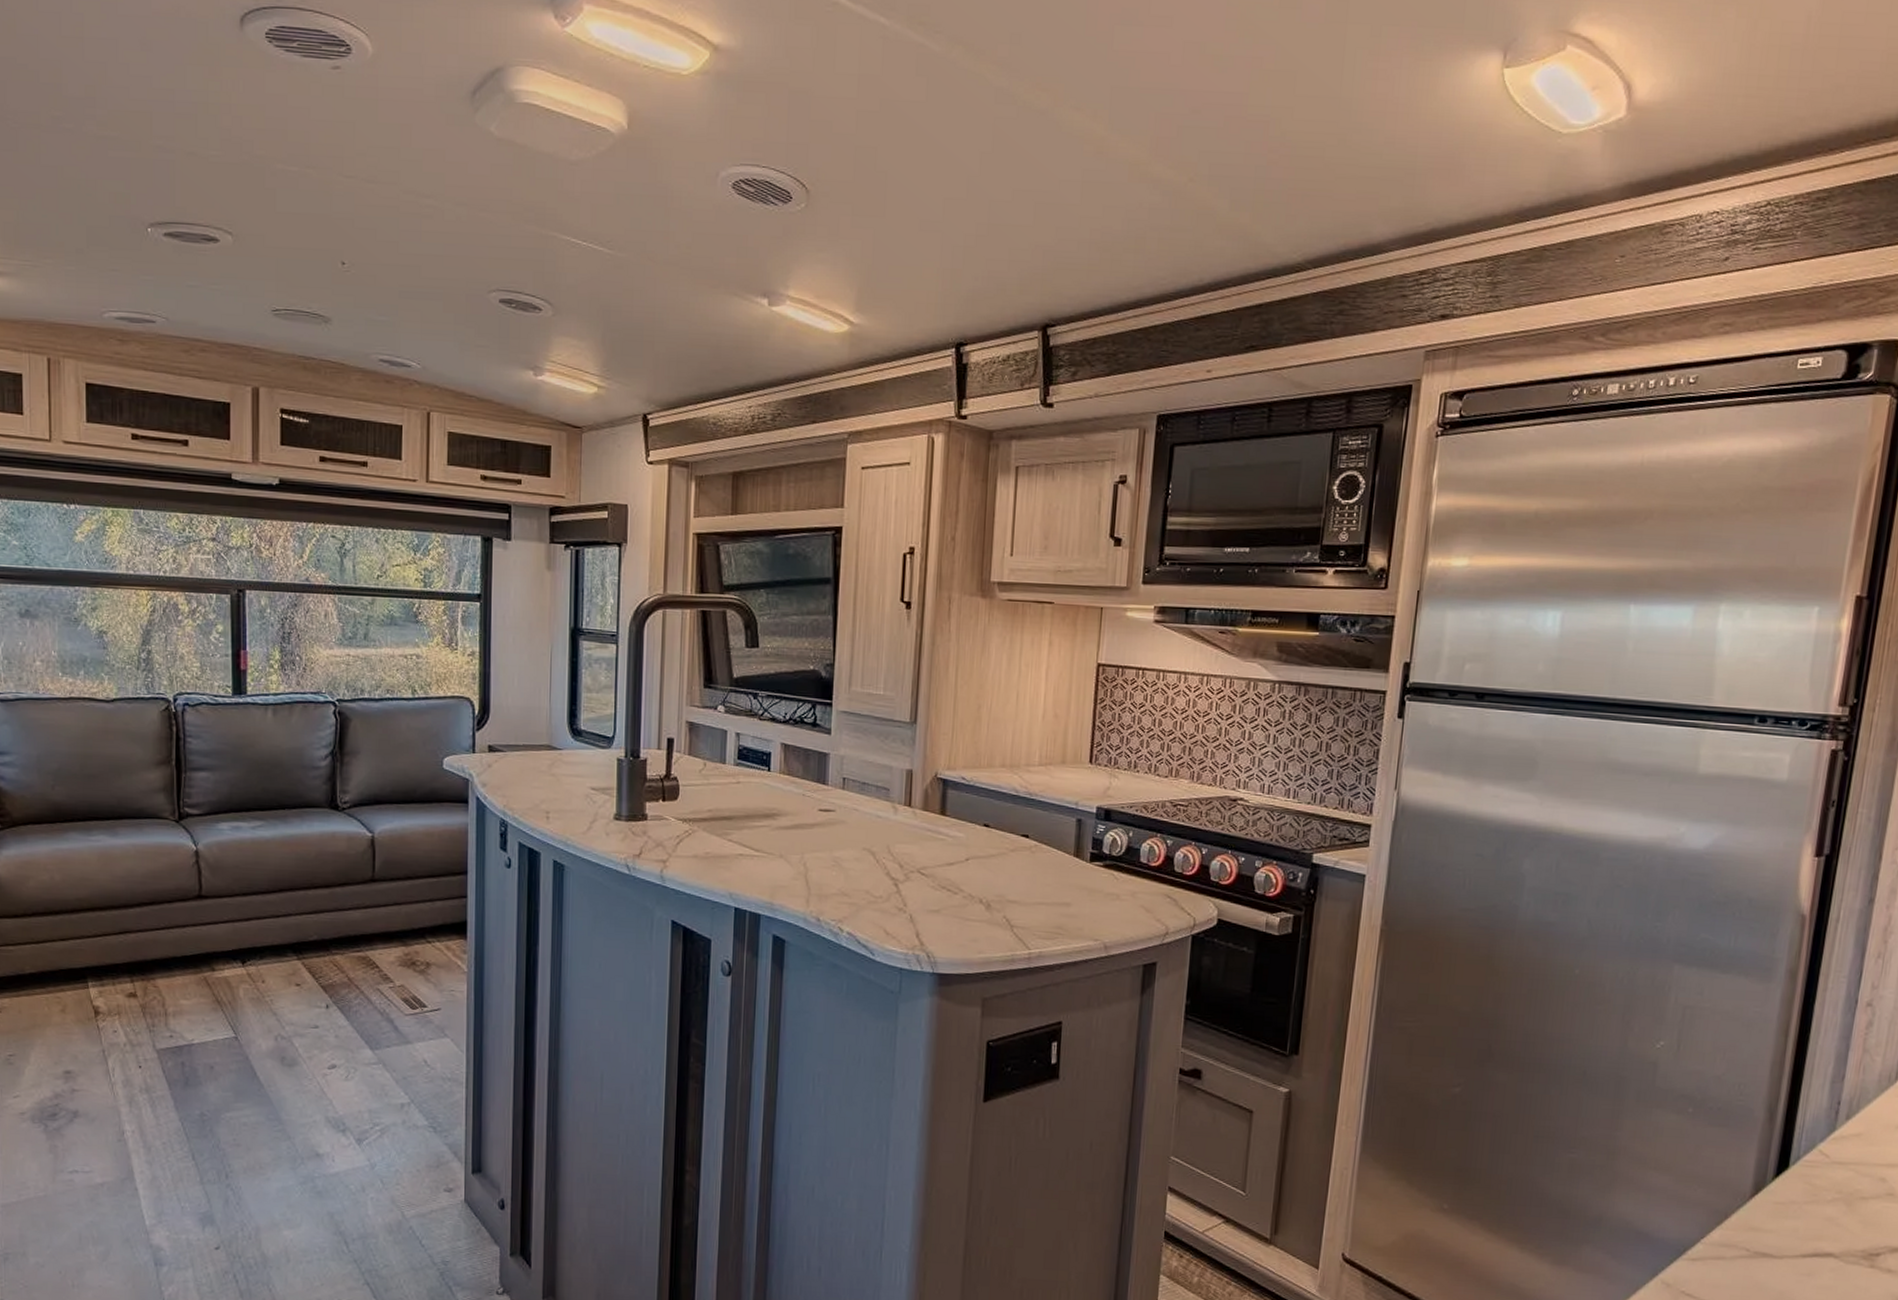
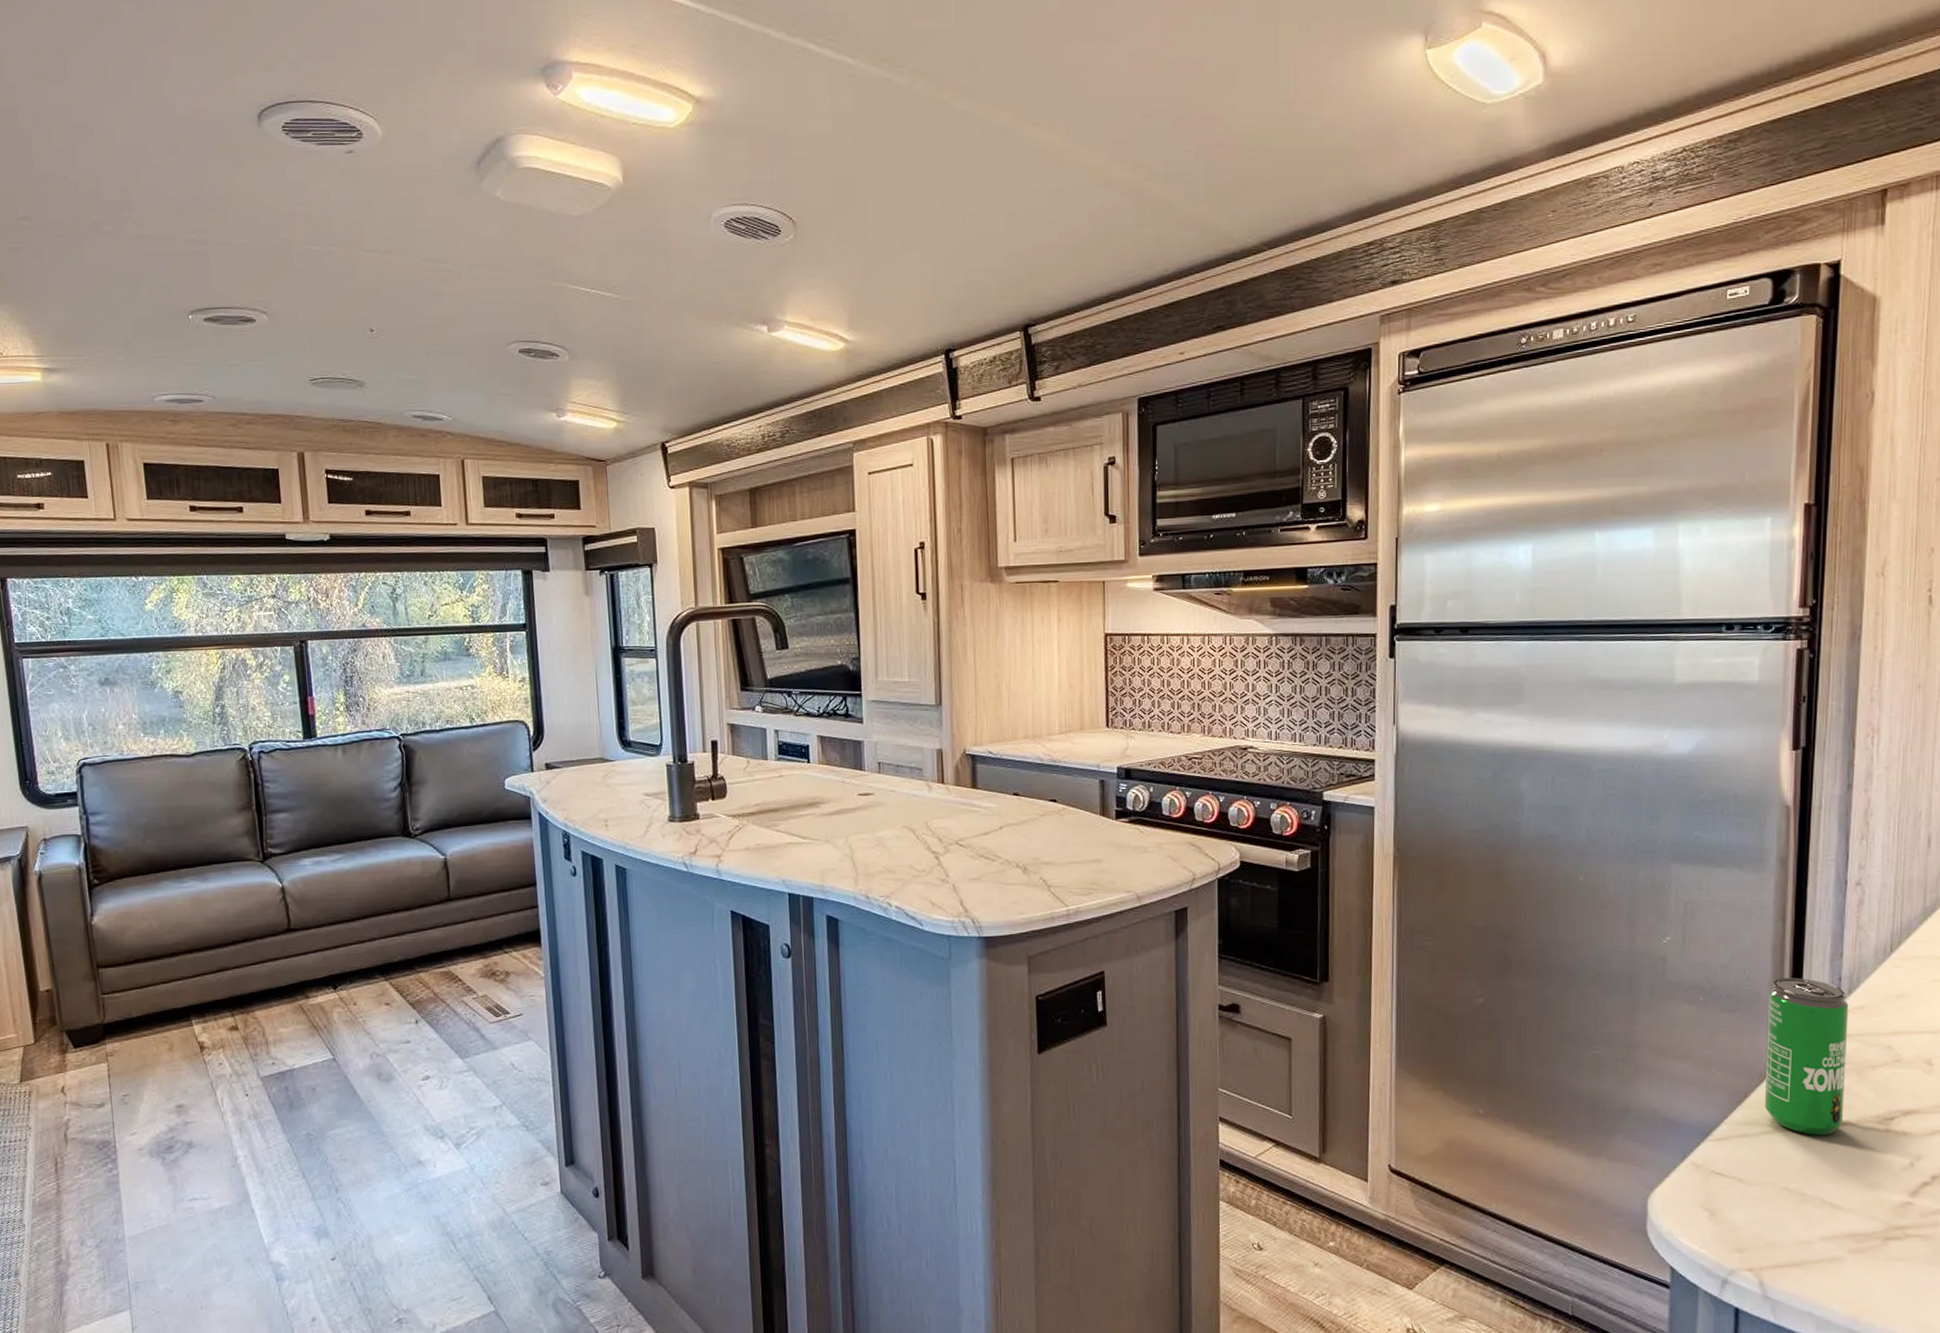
beverage can: none [1745,1096,1845,1265] -> present [1764,977,1849,1135]

